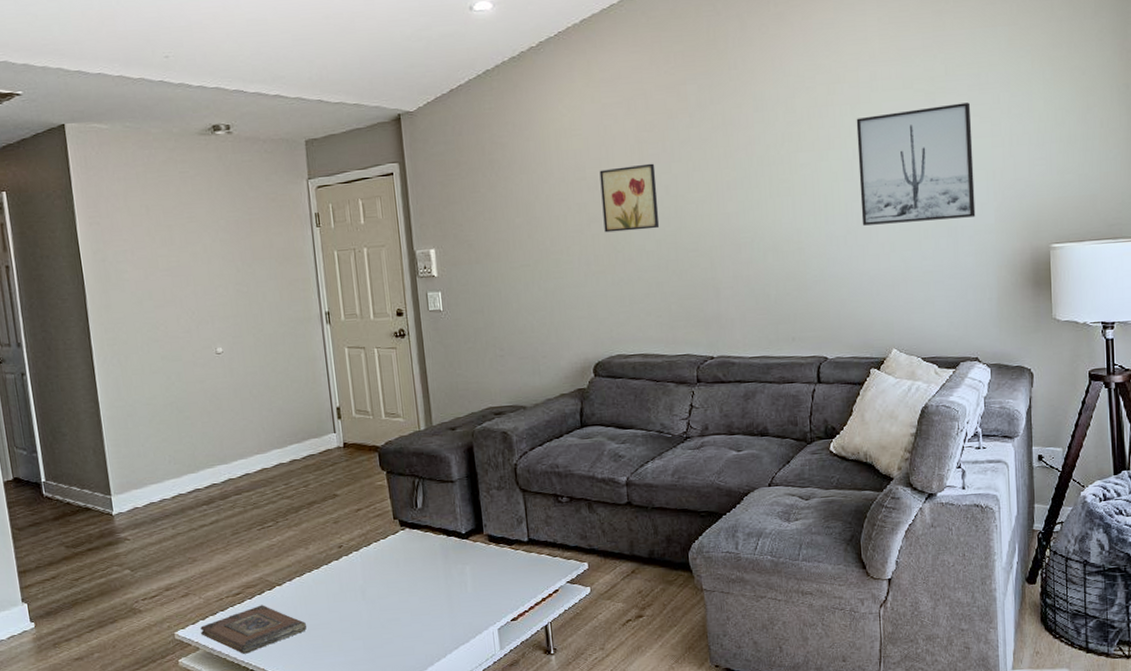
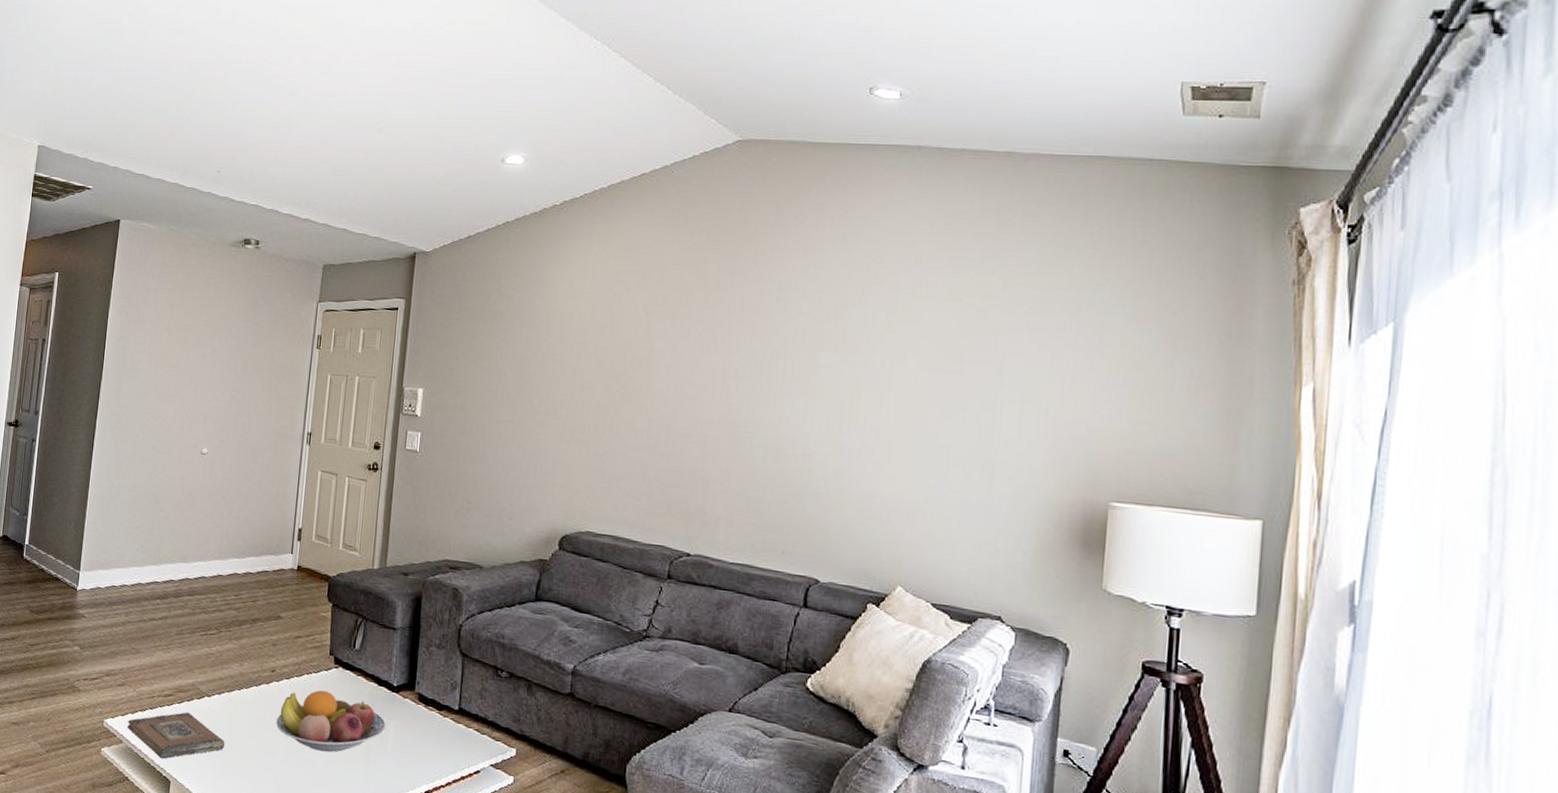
fruit bowl: none [353,553,462,609] -> present [275,690,386,752]
wall art: present [599,163,660,233] -> none [596,337,661,407]
wall art: present [856,102,976,226] -> none [881,324,1029,455]

